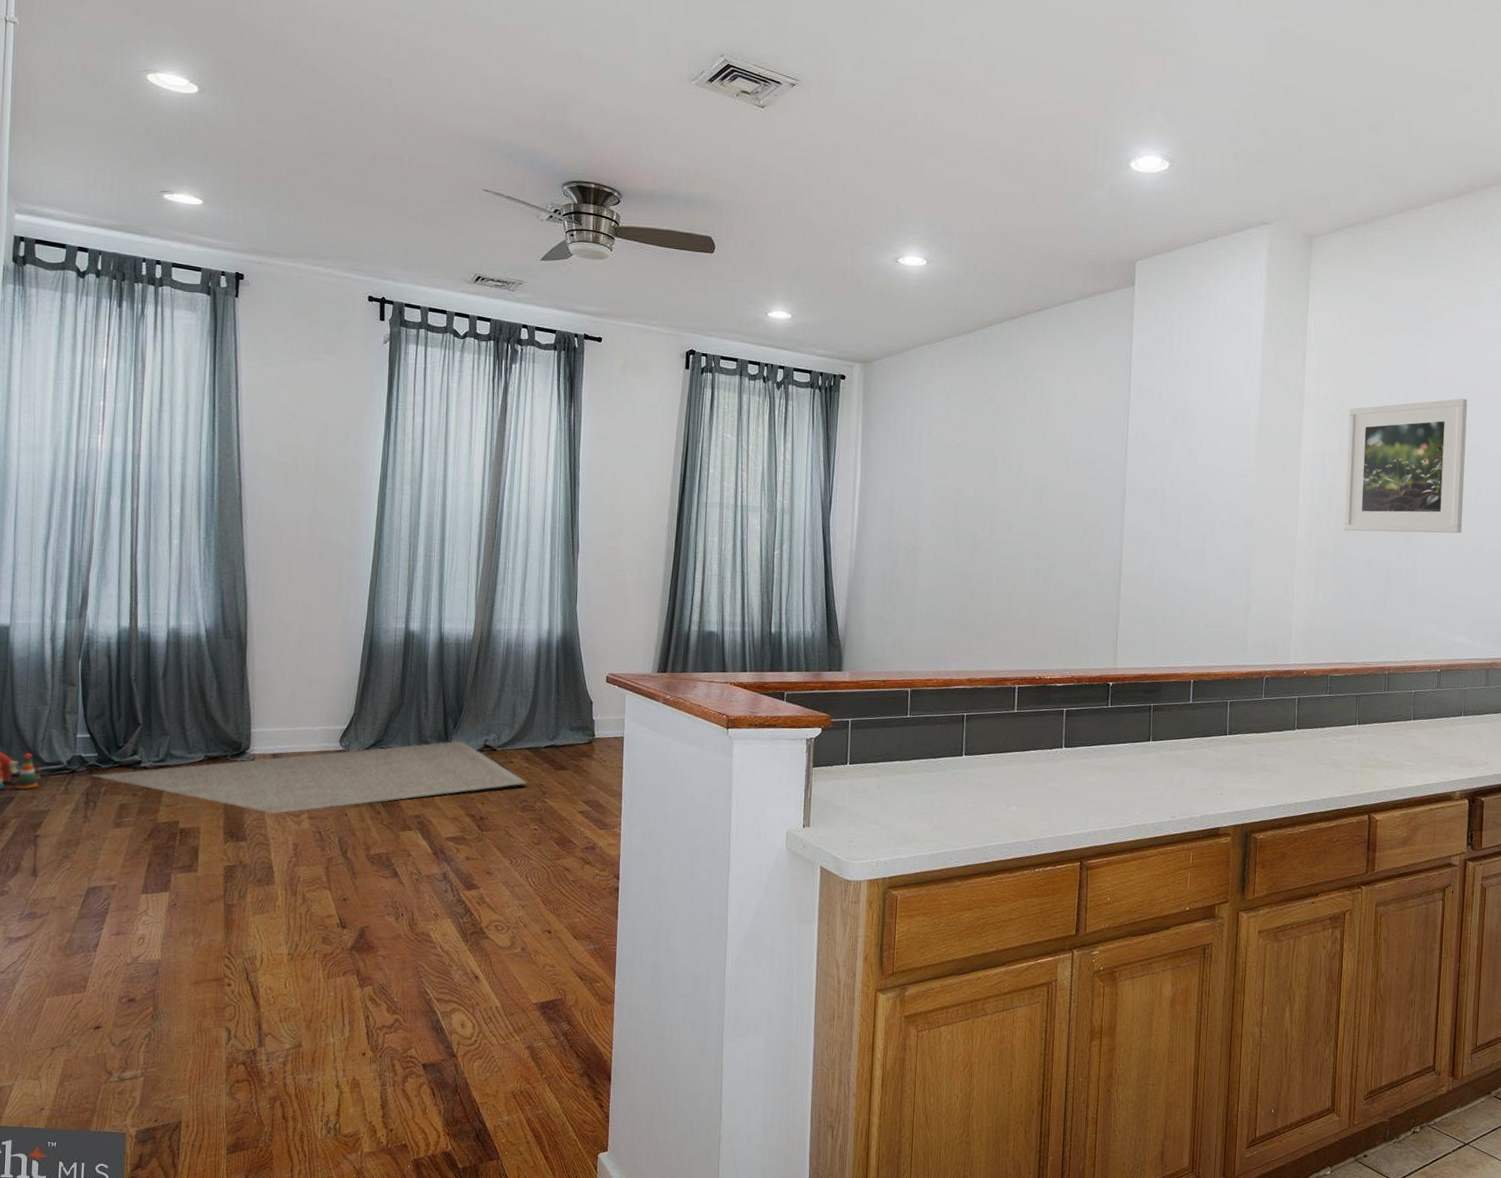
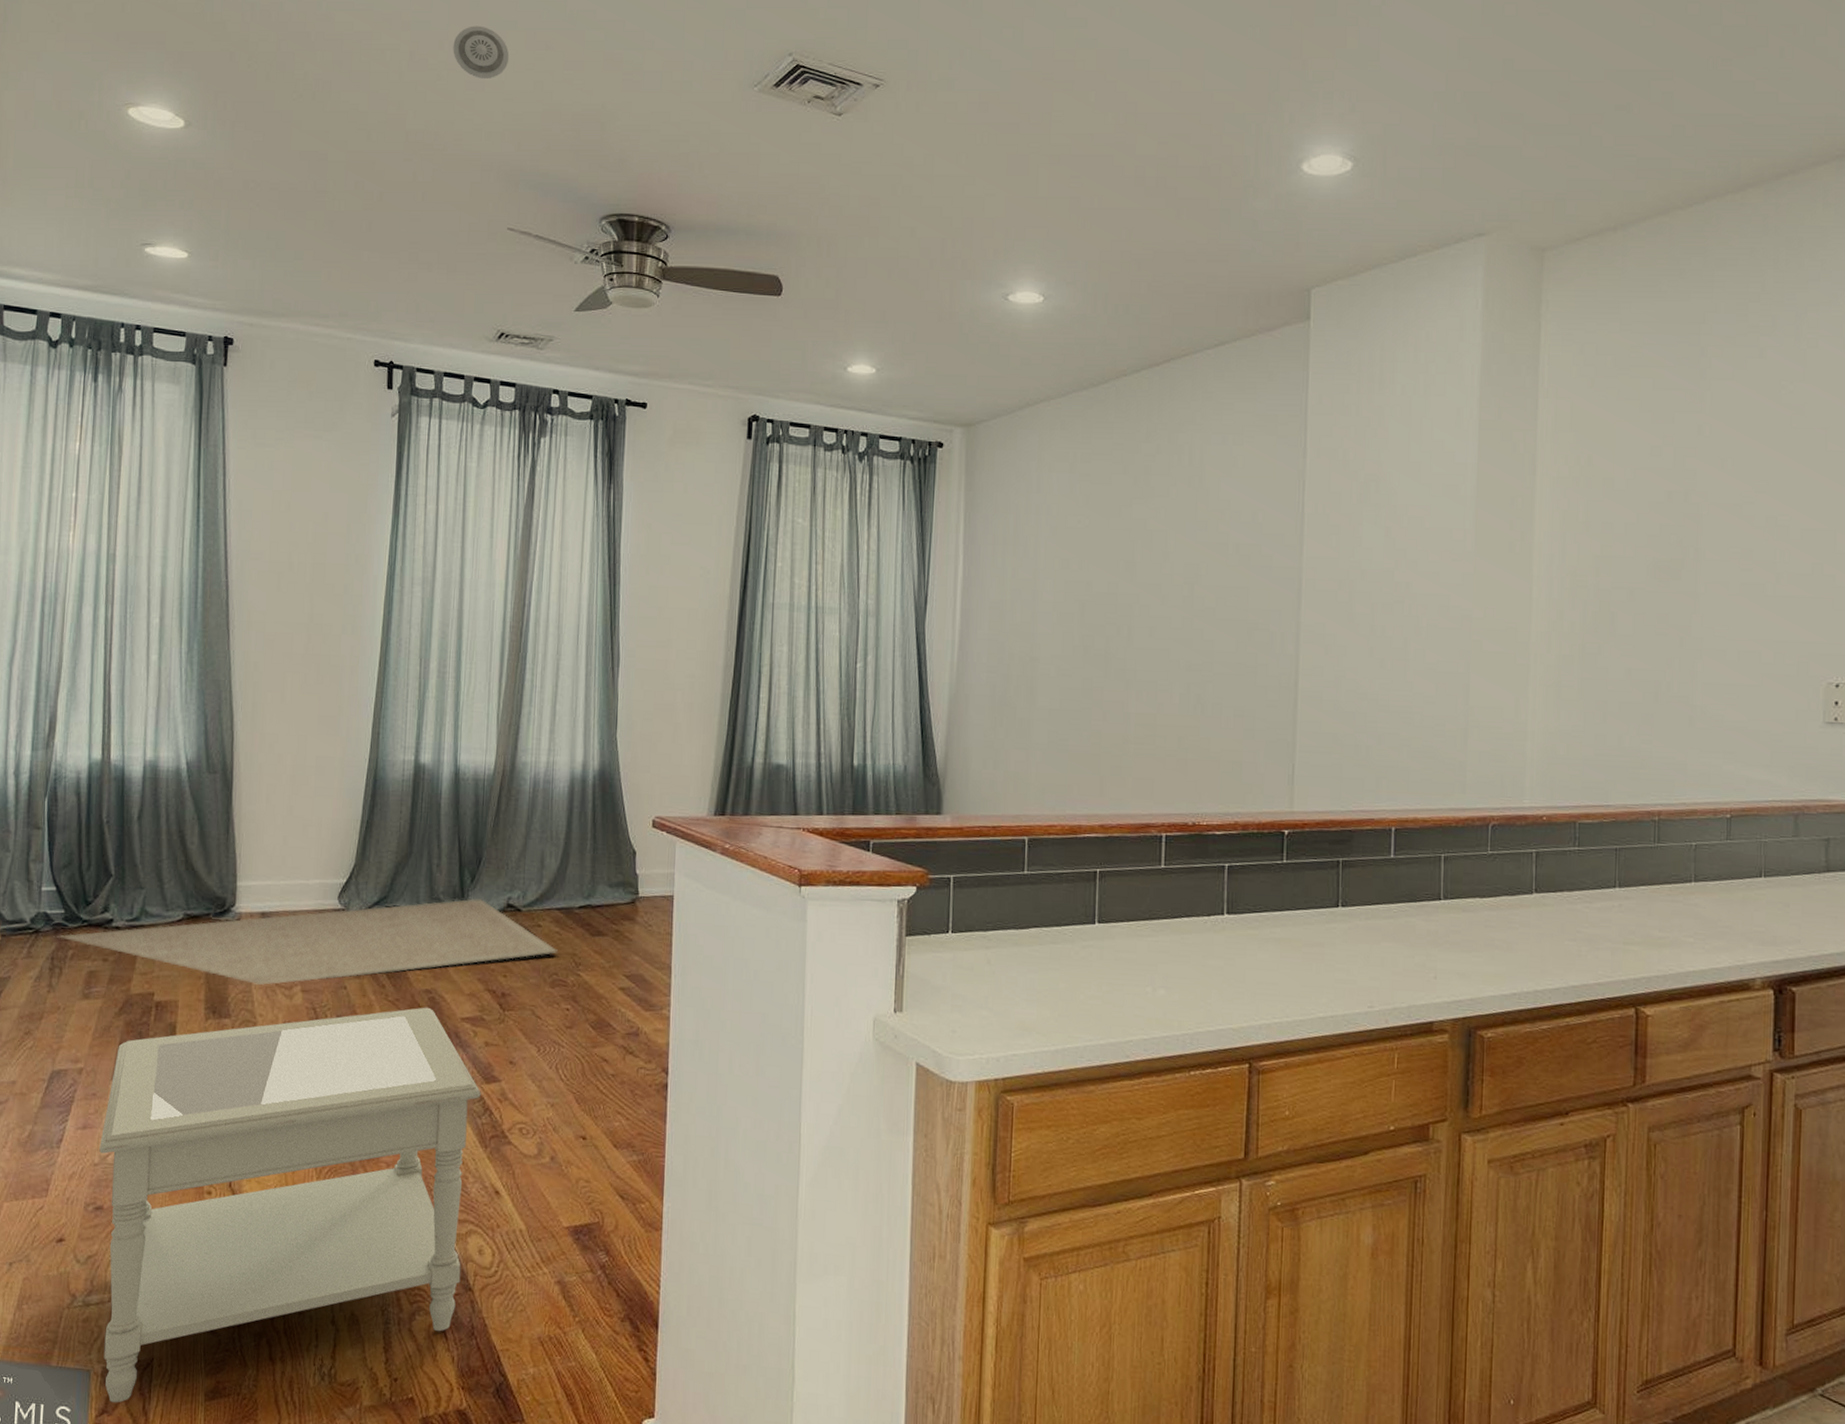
side table: none [131,829,463,1159] -> present [99,1007,481,1403]
smoke detector: none [435,18,485,64] -> present [453,26,510,78]
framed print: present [1344,398,1468,534] -> none [1594,455,1760,634]

